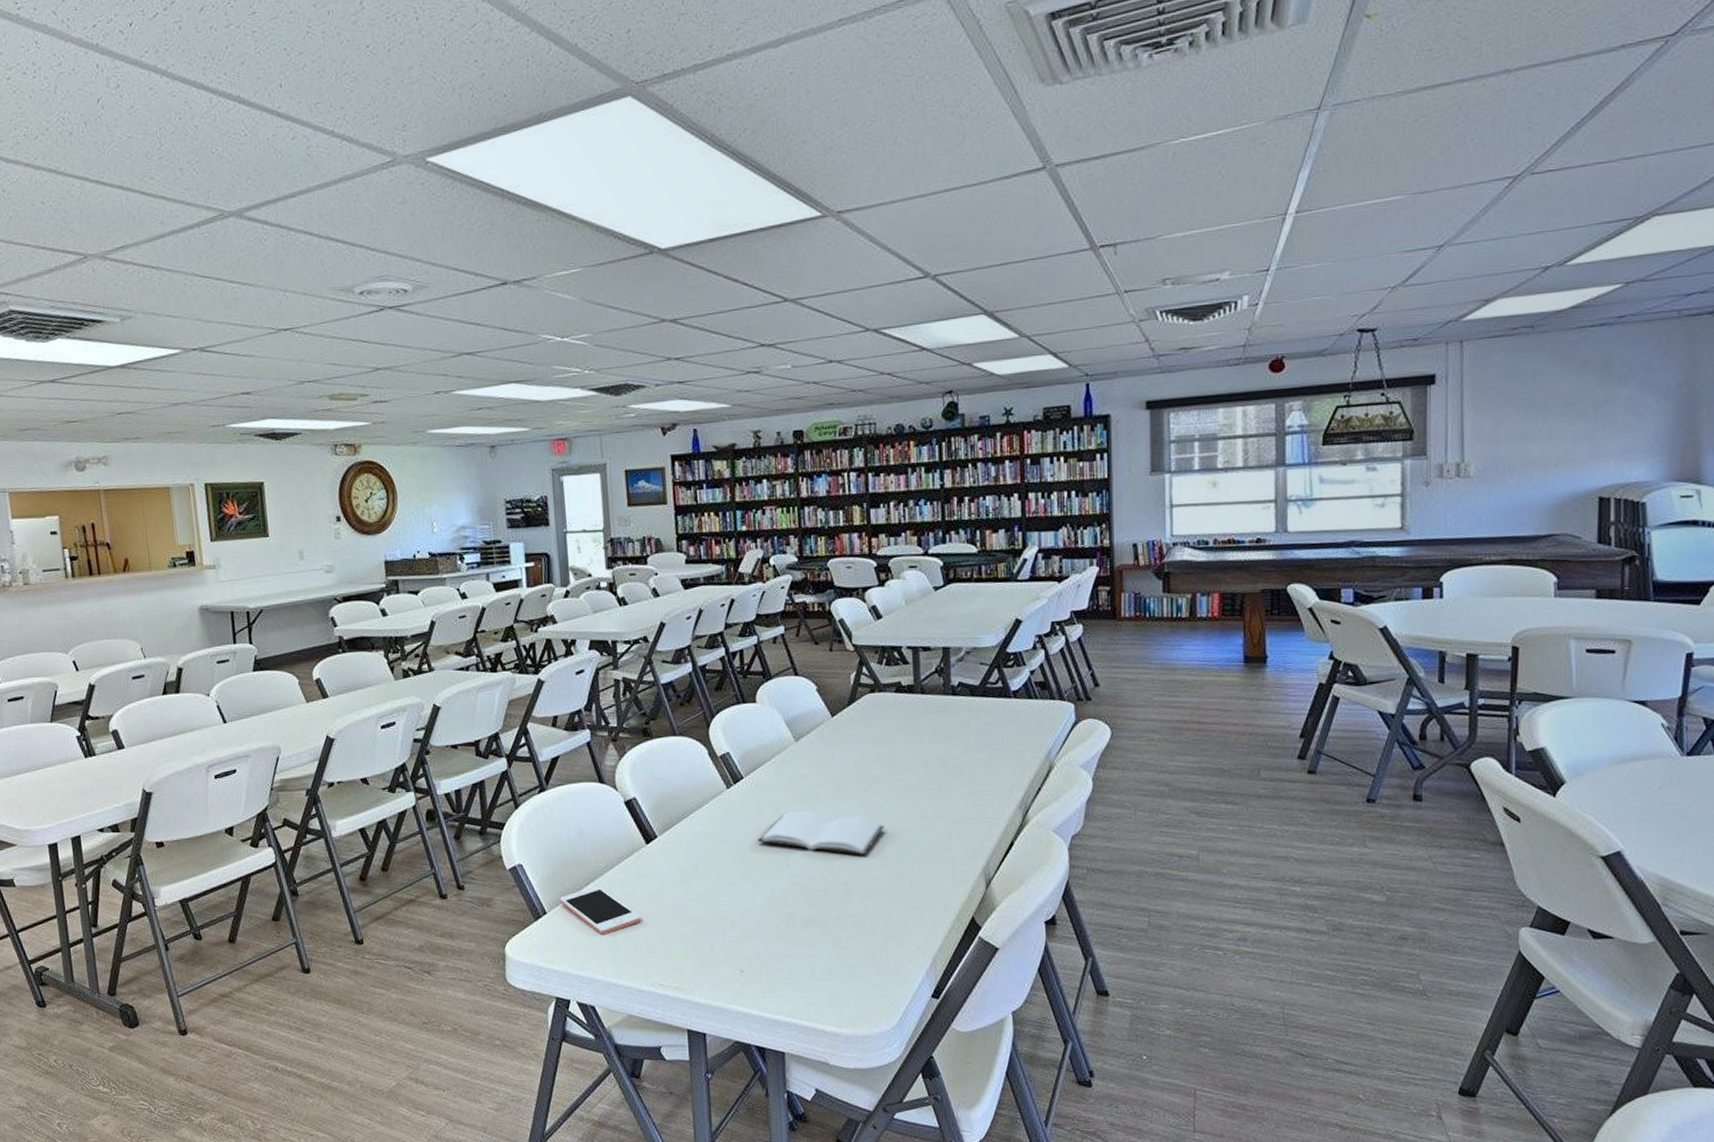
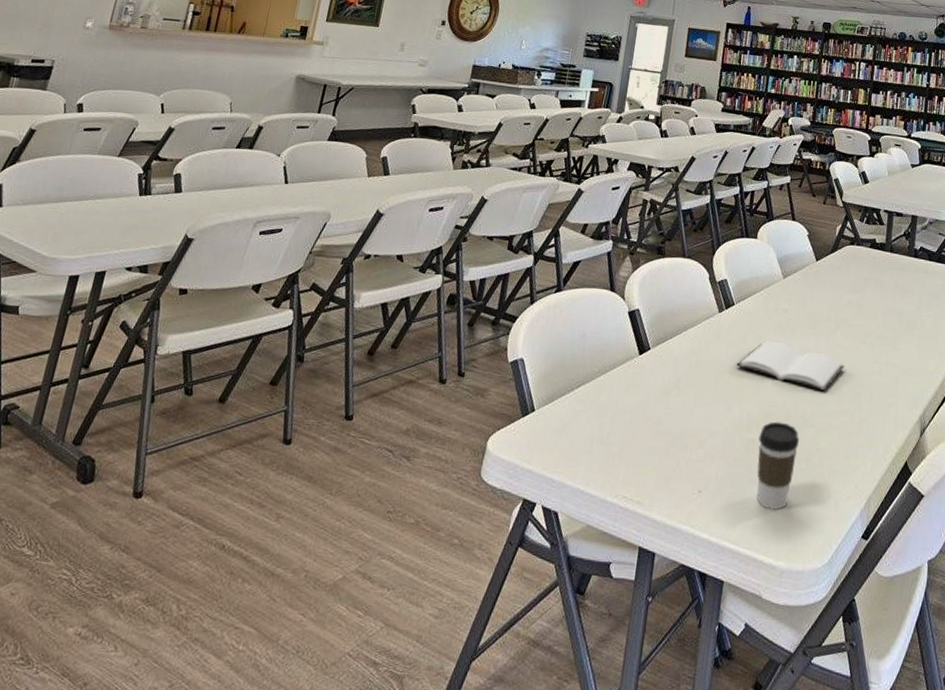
cell phone: present [559,886,641,935] -> none [549,389,620,439]
coffee cup: none [797,893,844,980] -> present [756,421,799,510]

